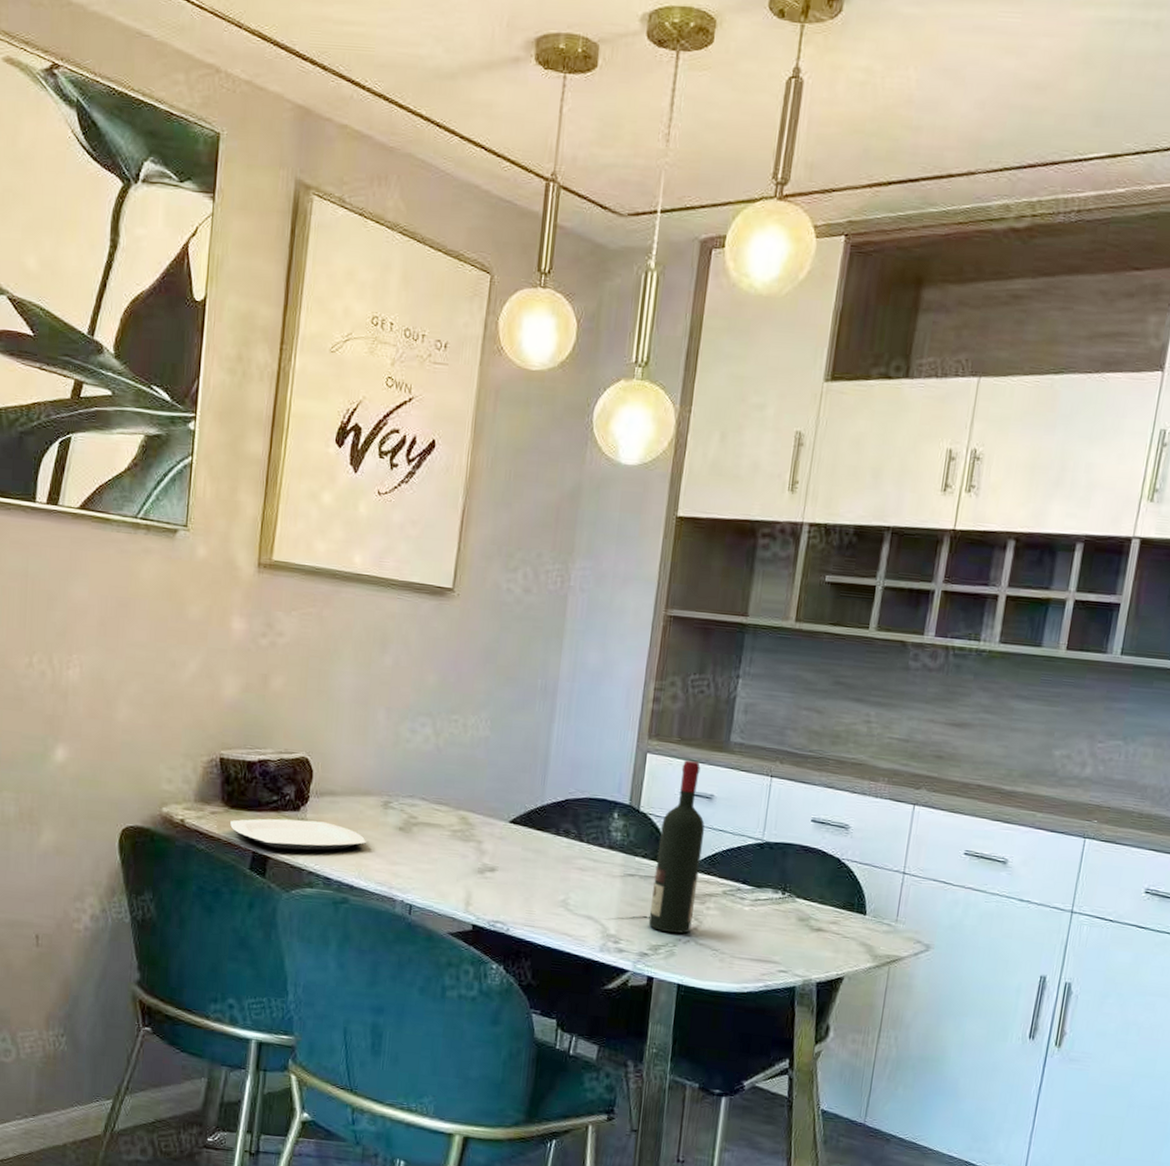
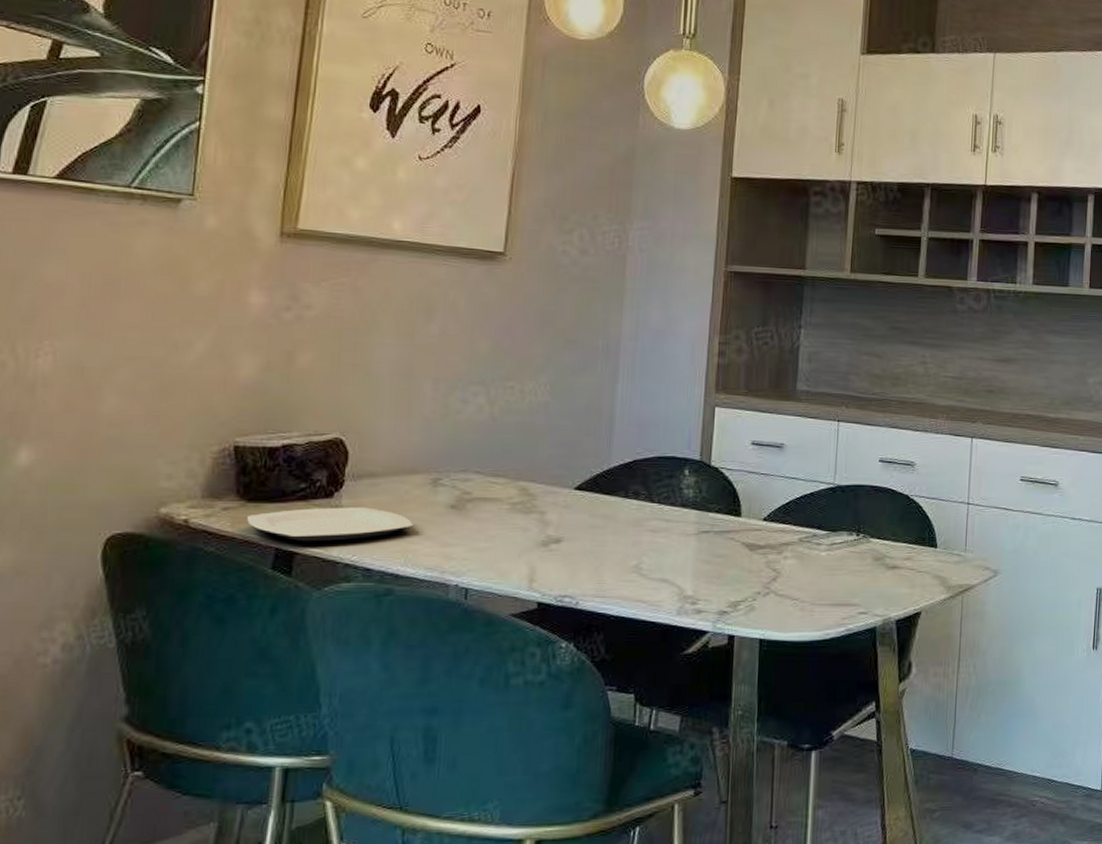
wine bottle: present [648,760,705,934] -> none [726,412,778,588]

